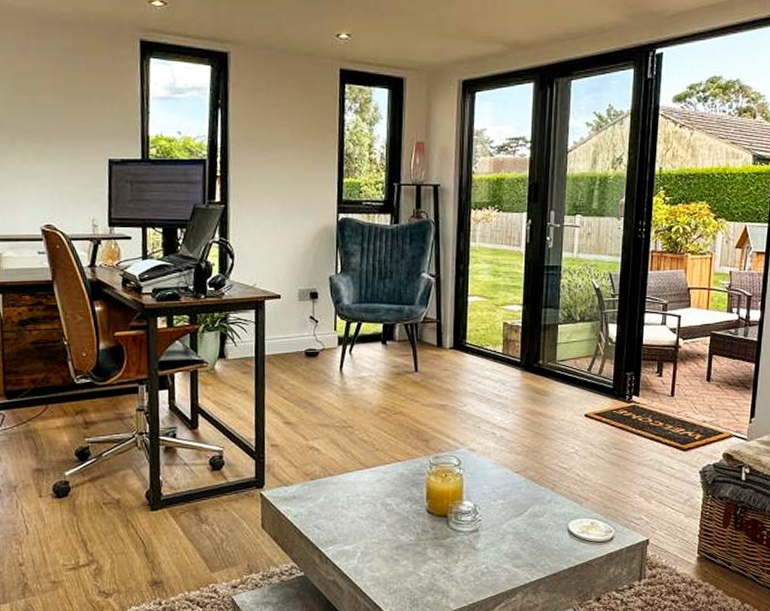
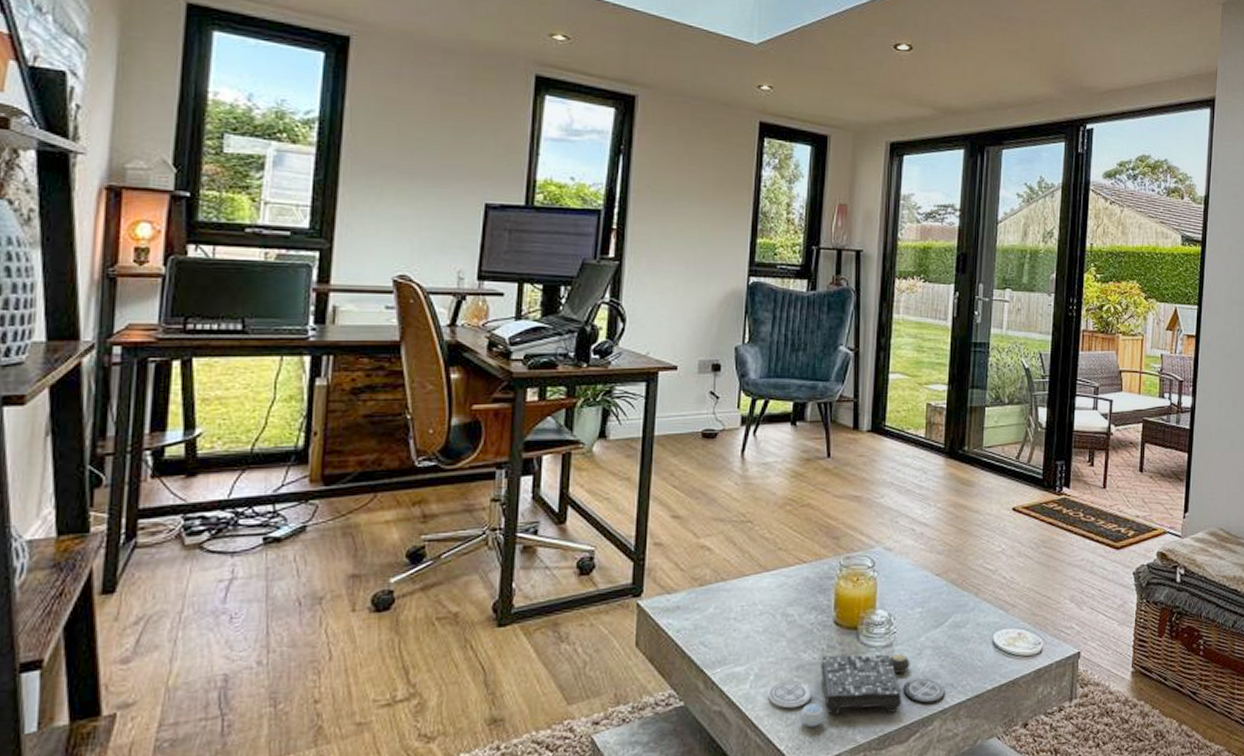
board game: none [373,538,526,596] -> present [768,654,945,728]

